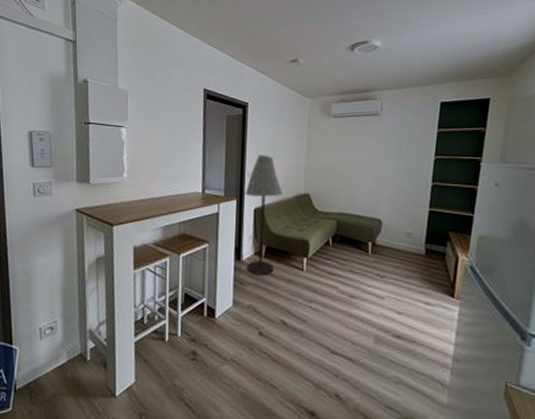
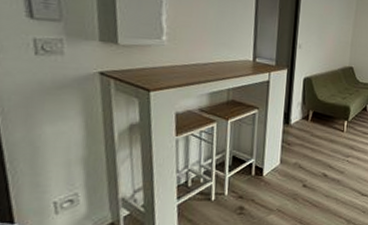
floor lamp: present [245,154,283,275] -> none [295,28,331,137]

